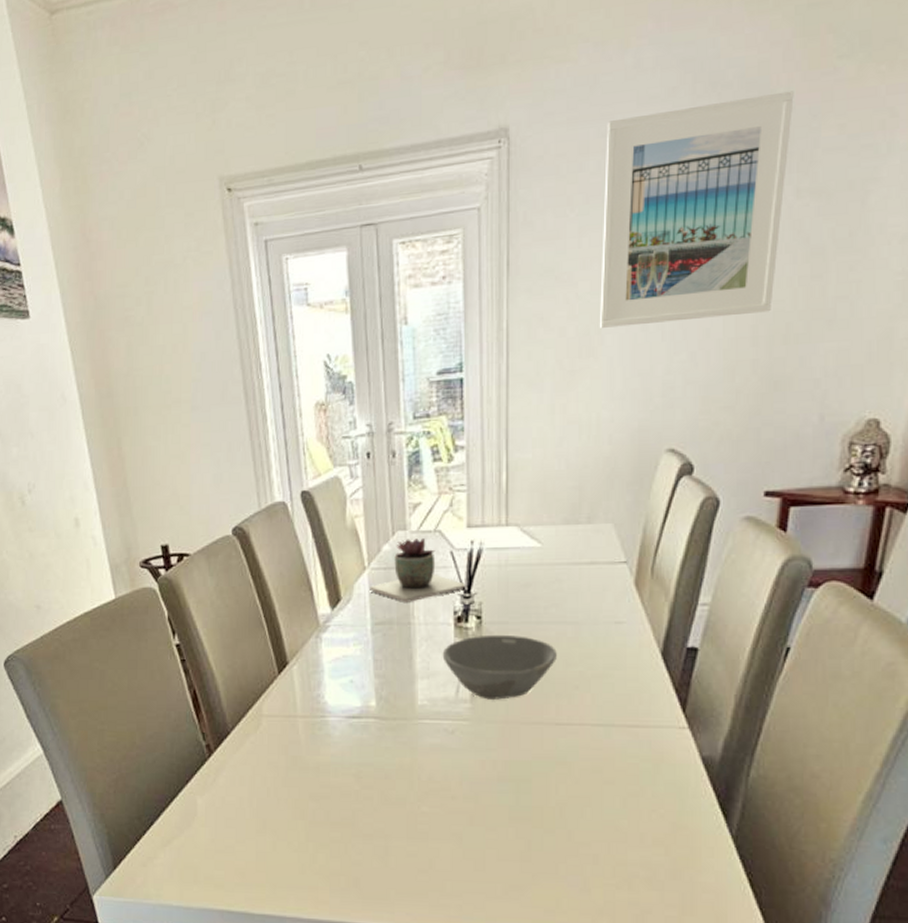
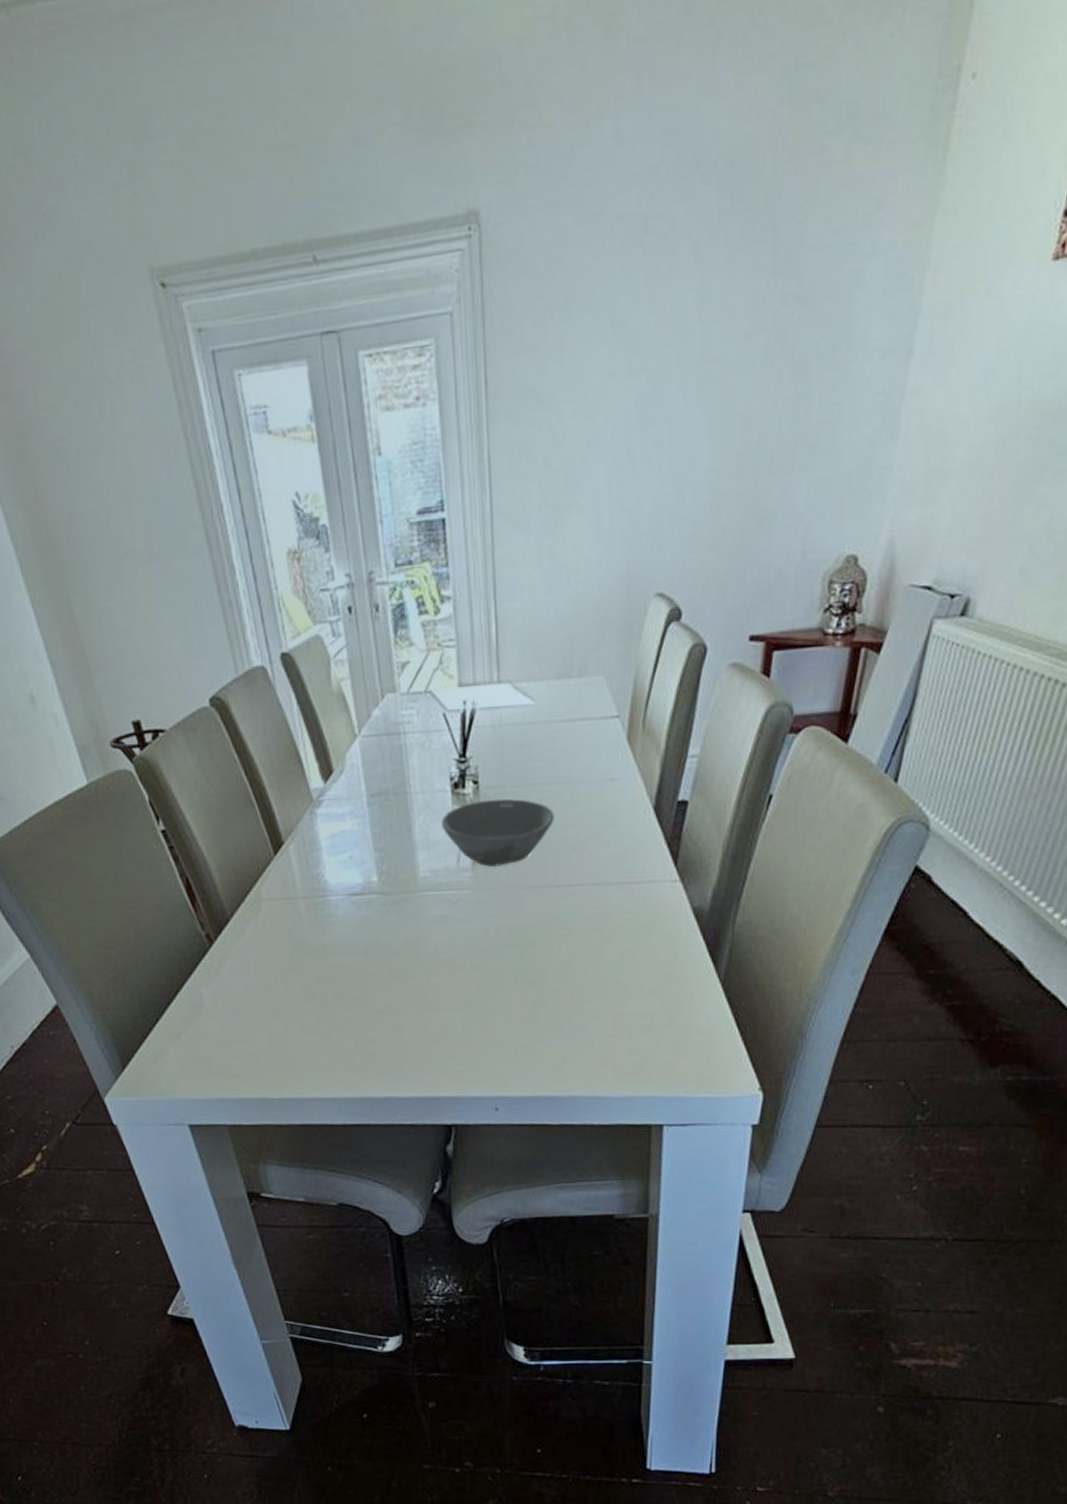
succulent plant: present [370,538,468,602] -> none [362,700,463,771]
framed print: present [599,90,794,328] -> none [584,174,780,458]

